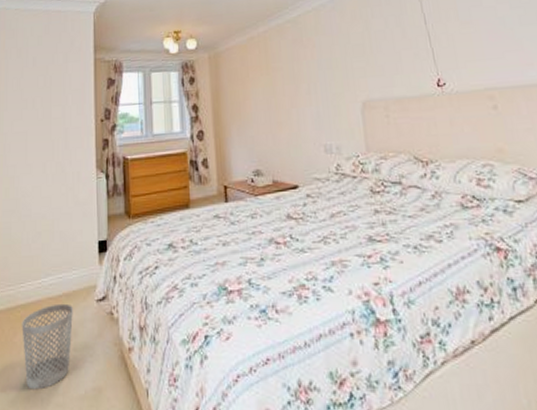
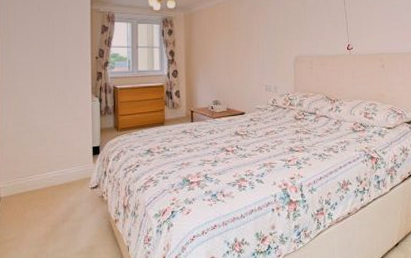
wastebasket: present [22,303,73,390] -> none [31,190,72,249]

